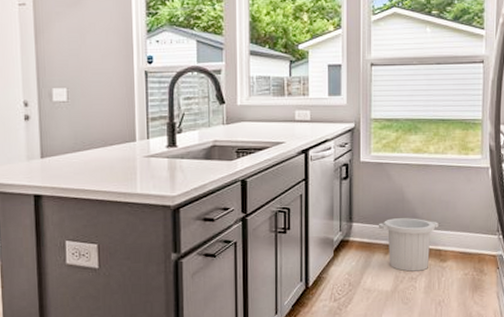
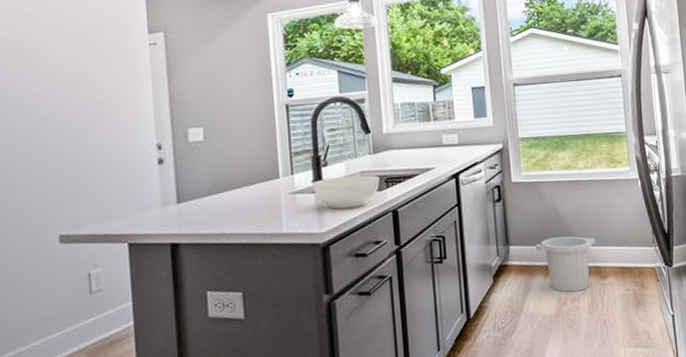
bowl: none [166,143,231,175] -> present [312,175,380,209]

